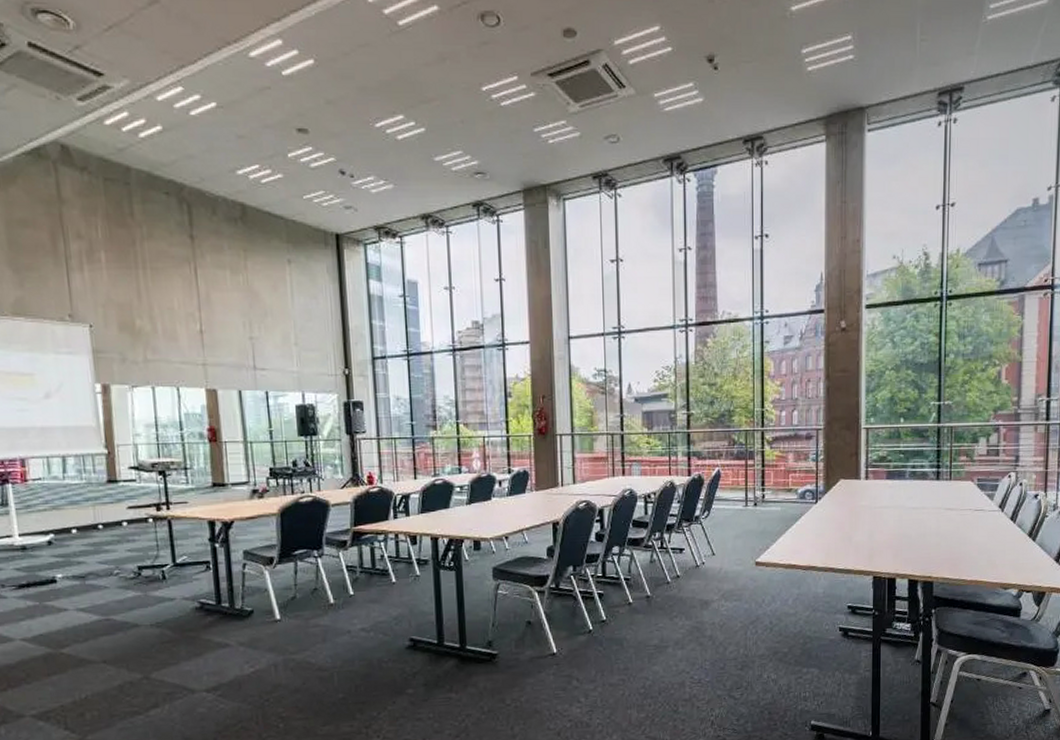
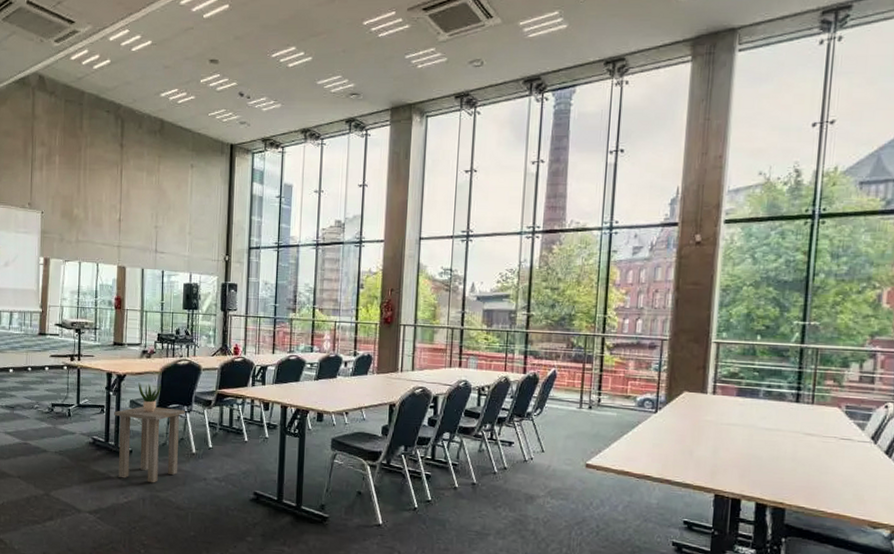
side table: none [224,555,316,645] -> present [114,406,185,483]
potted plant: none [251,527,282,564] -> present [138,382,162,413]

